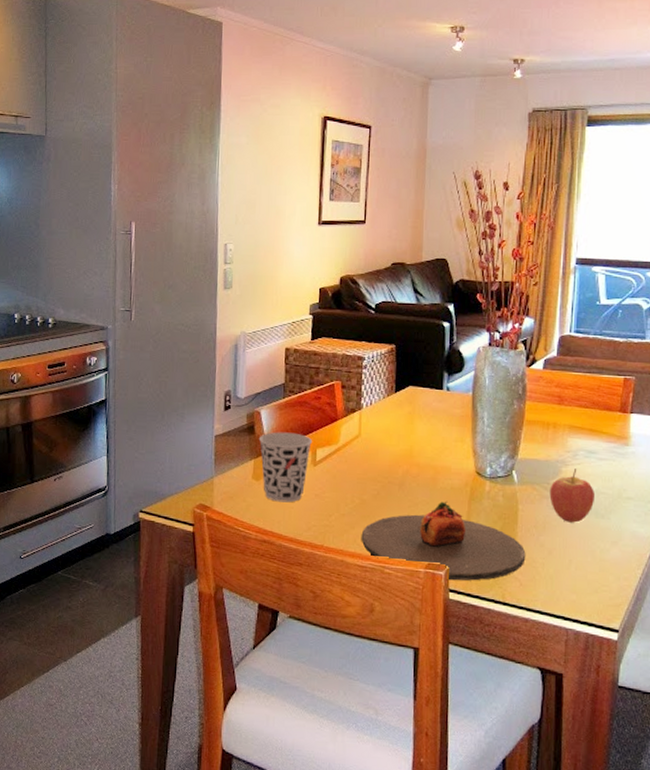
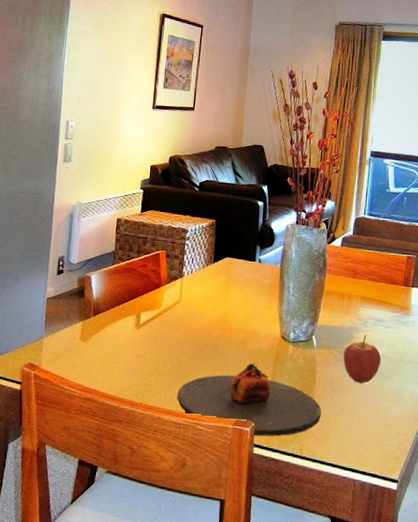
cup: present [258,432,312,503] -> none [88,296,137,363]

